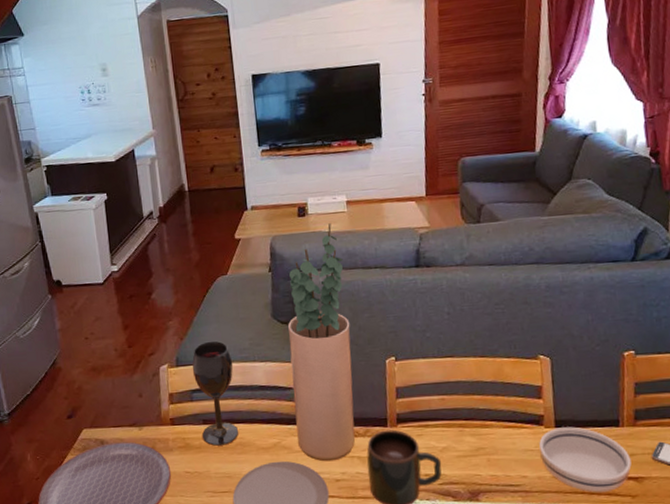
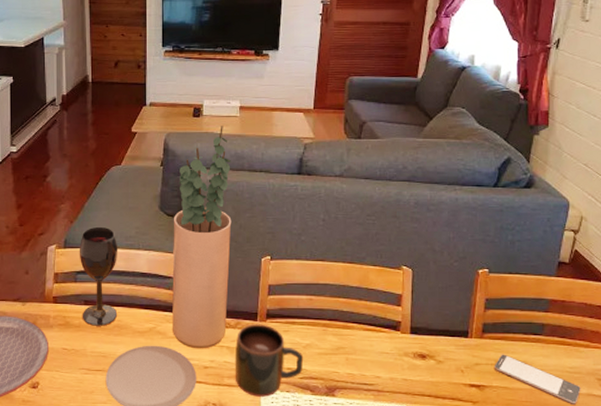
bowl: present [539,426,632,493] -> none [394,334,475,397]

